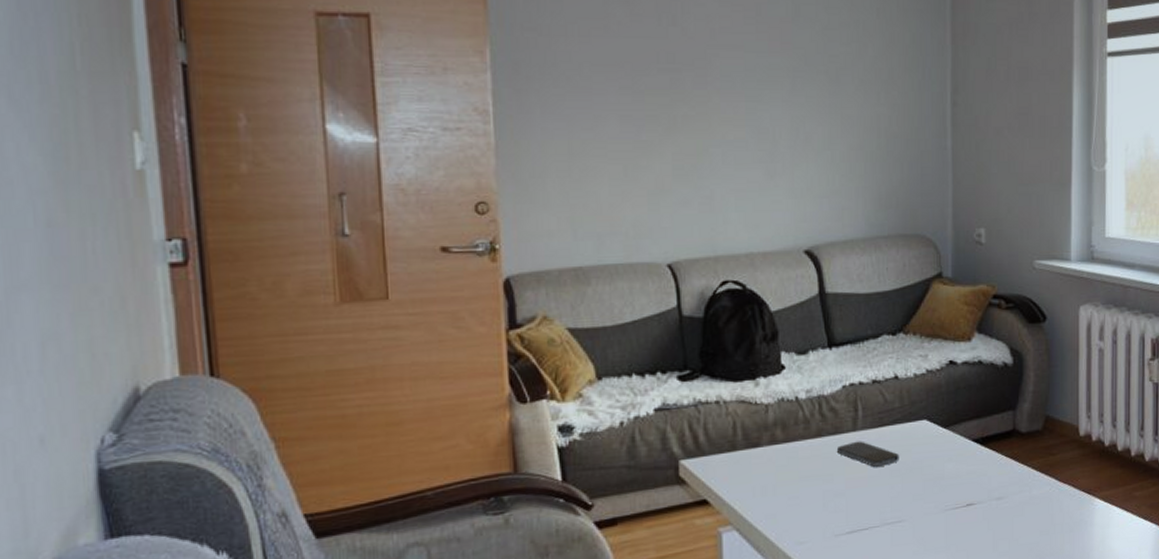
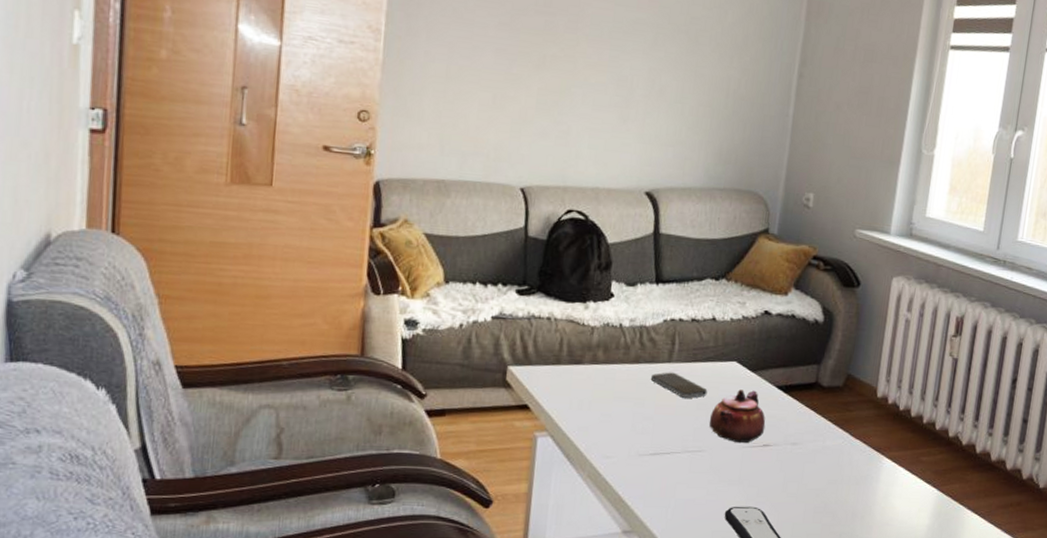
teapot: none [905,447,966,507] -> present [709,389,766,444]

